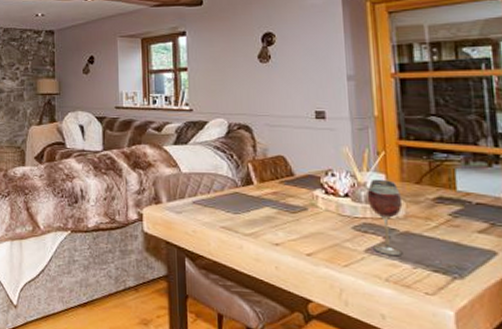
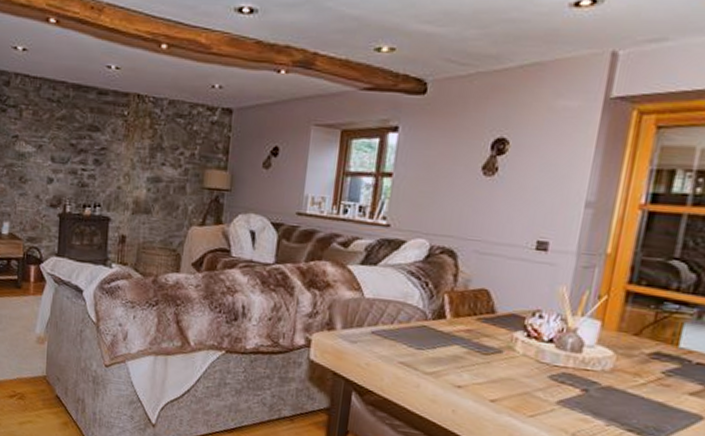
wineglass: present [367,179,403,255] -> none [567,325,615,411]

